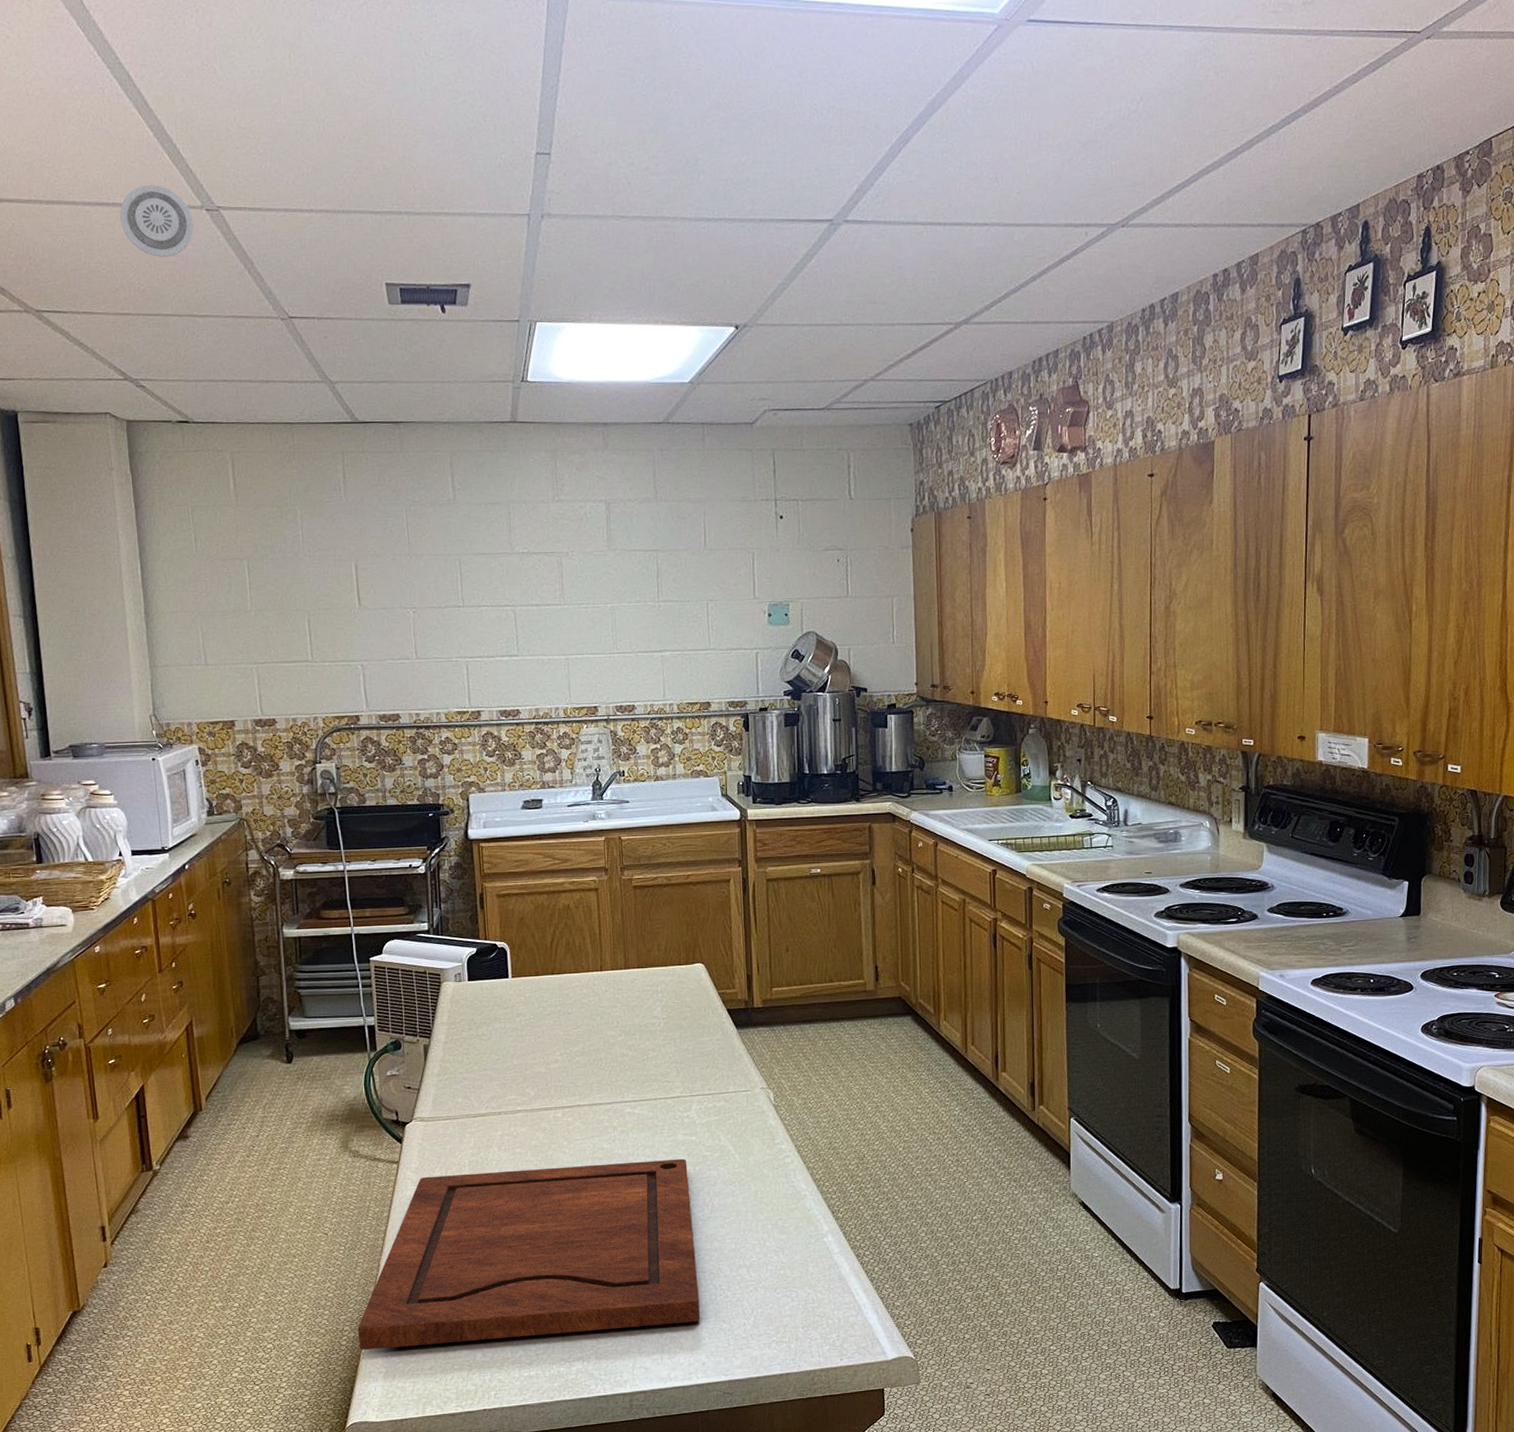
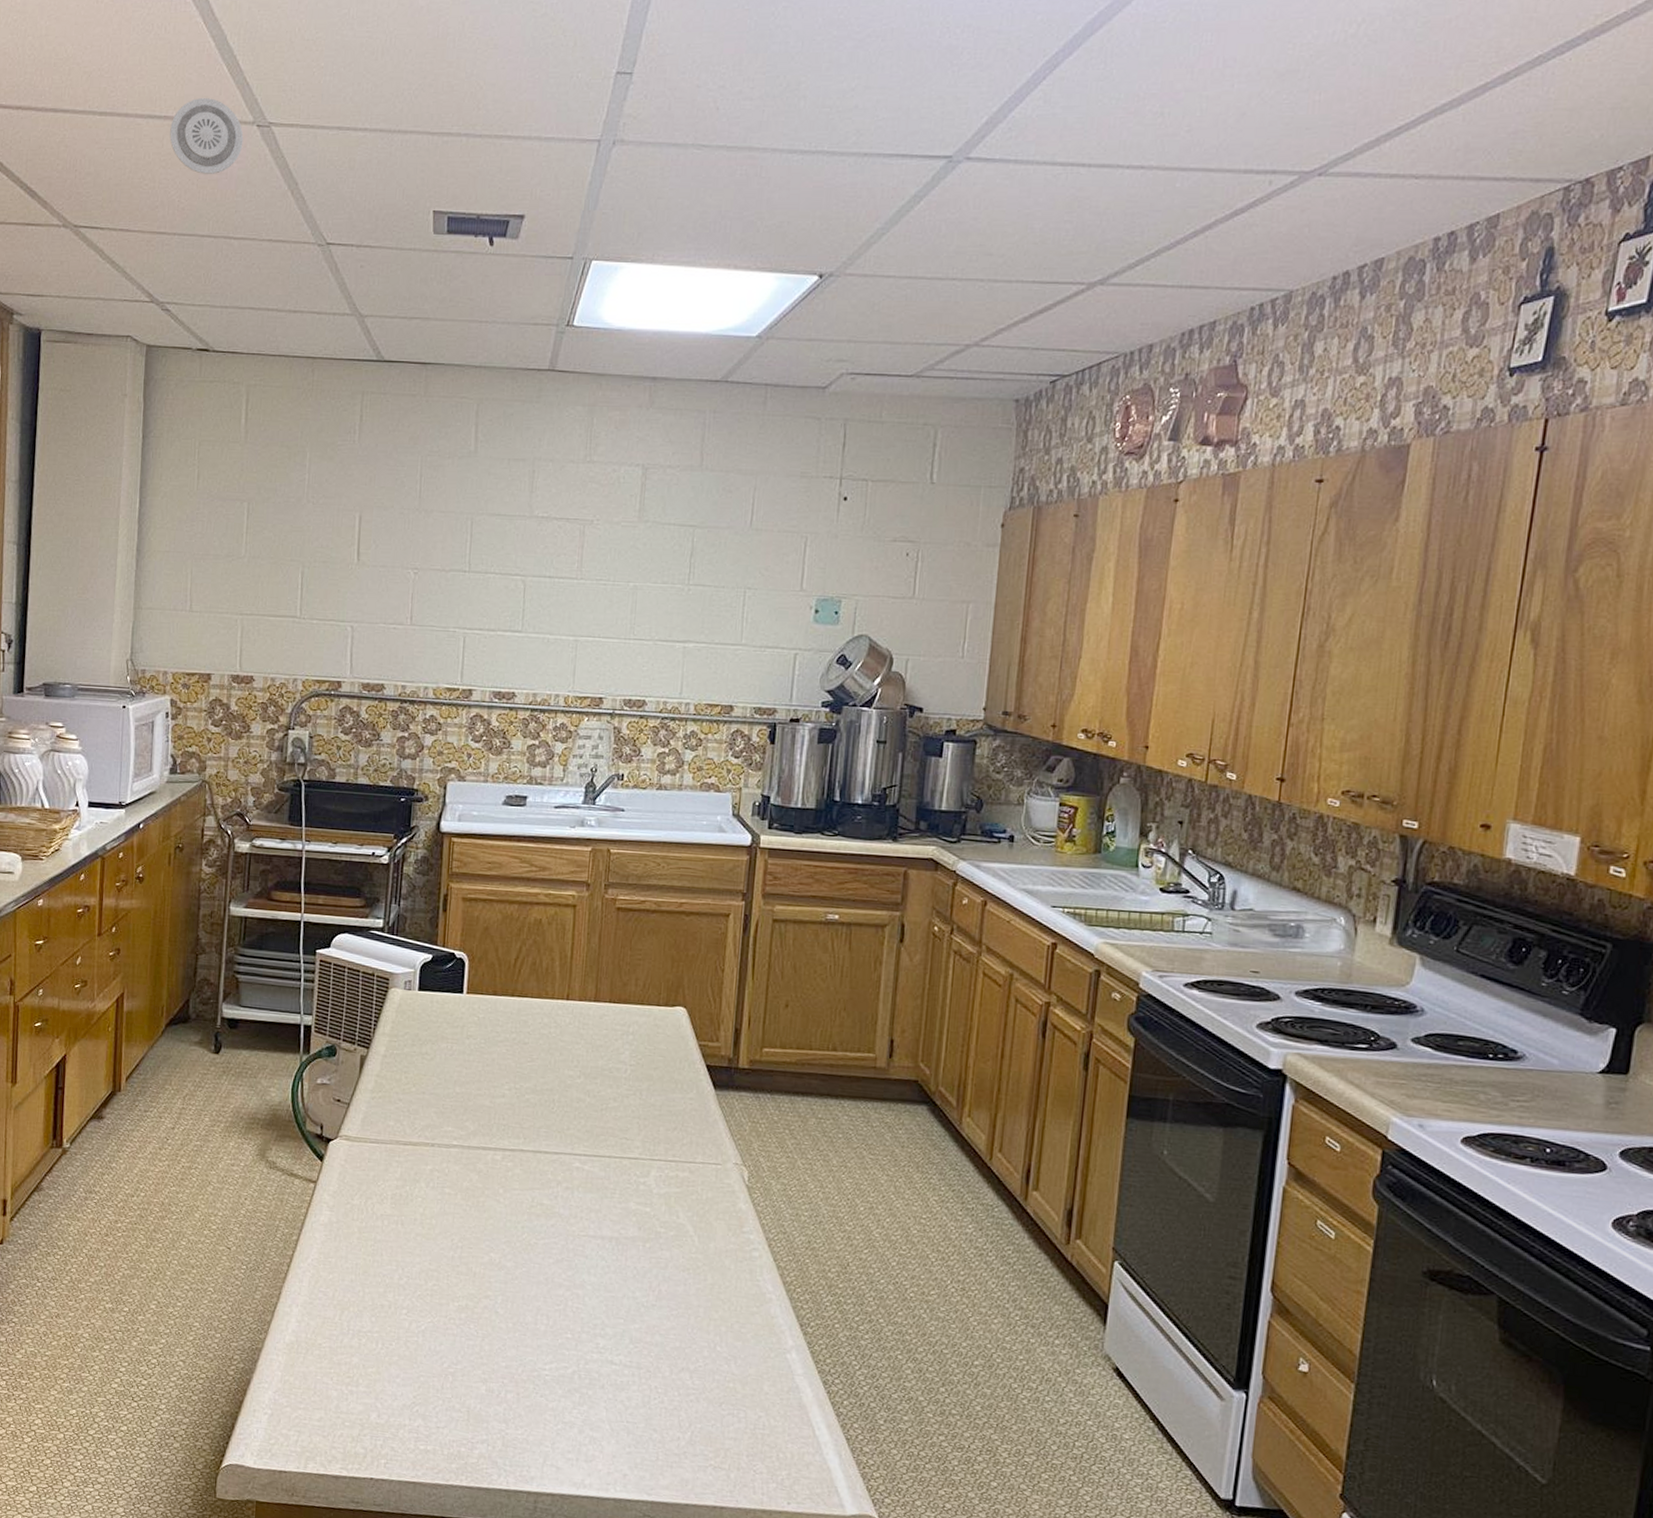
cutting board: present [357,1158,700,1350] -> none [247,1203,637,1425]

